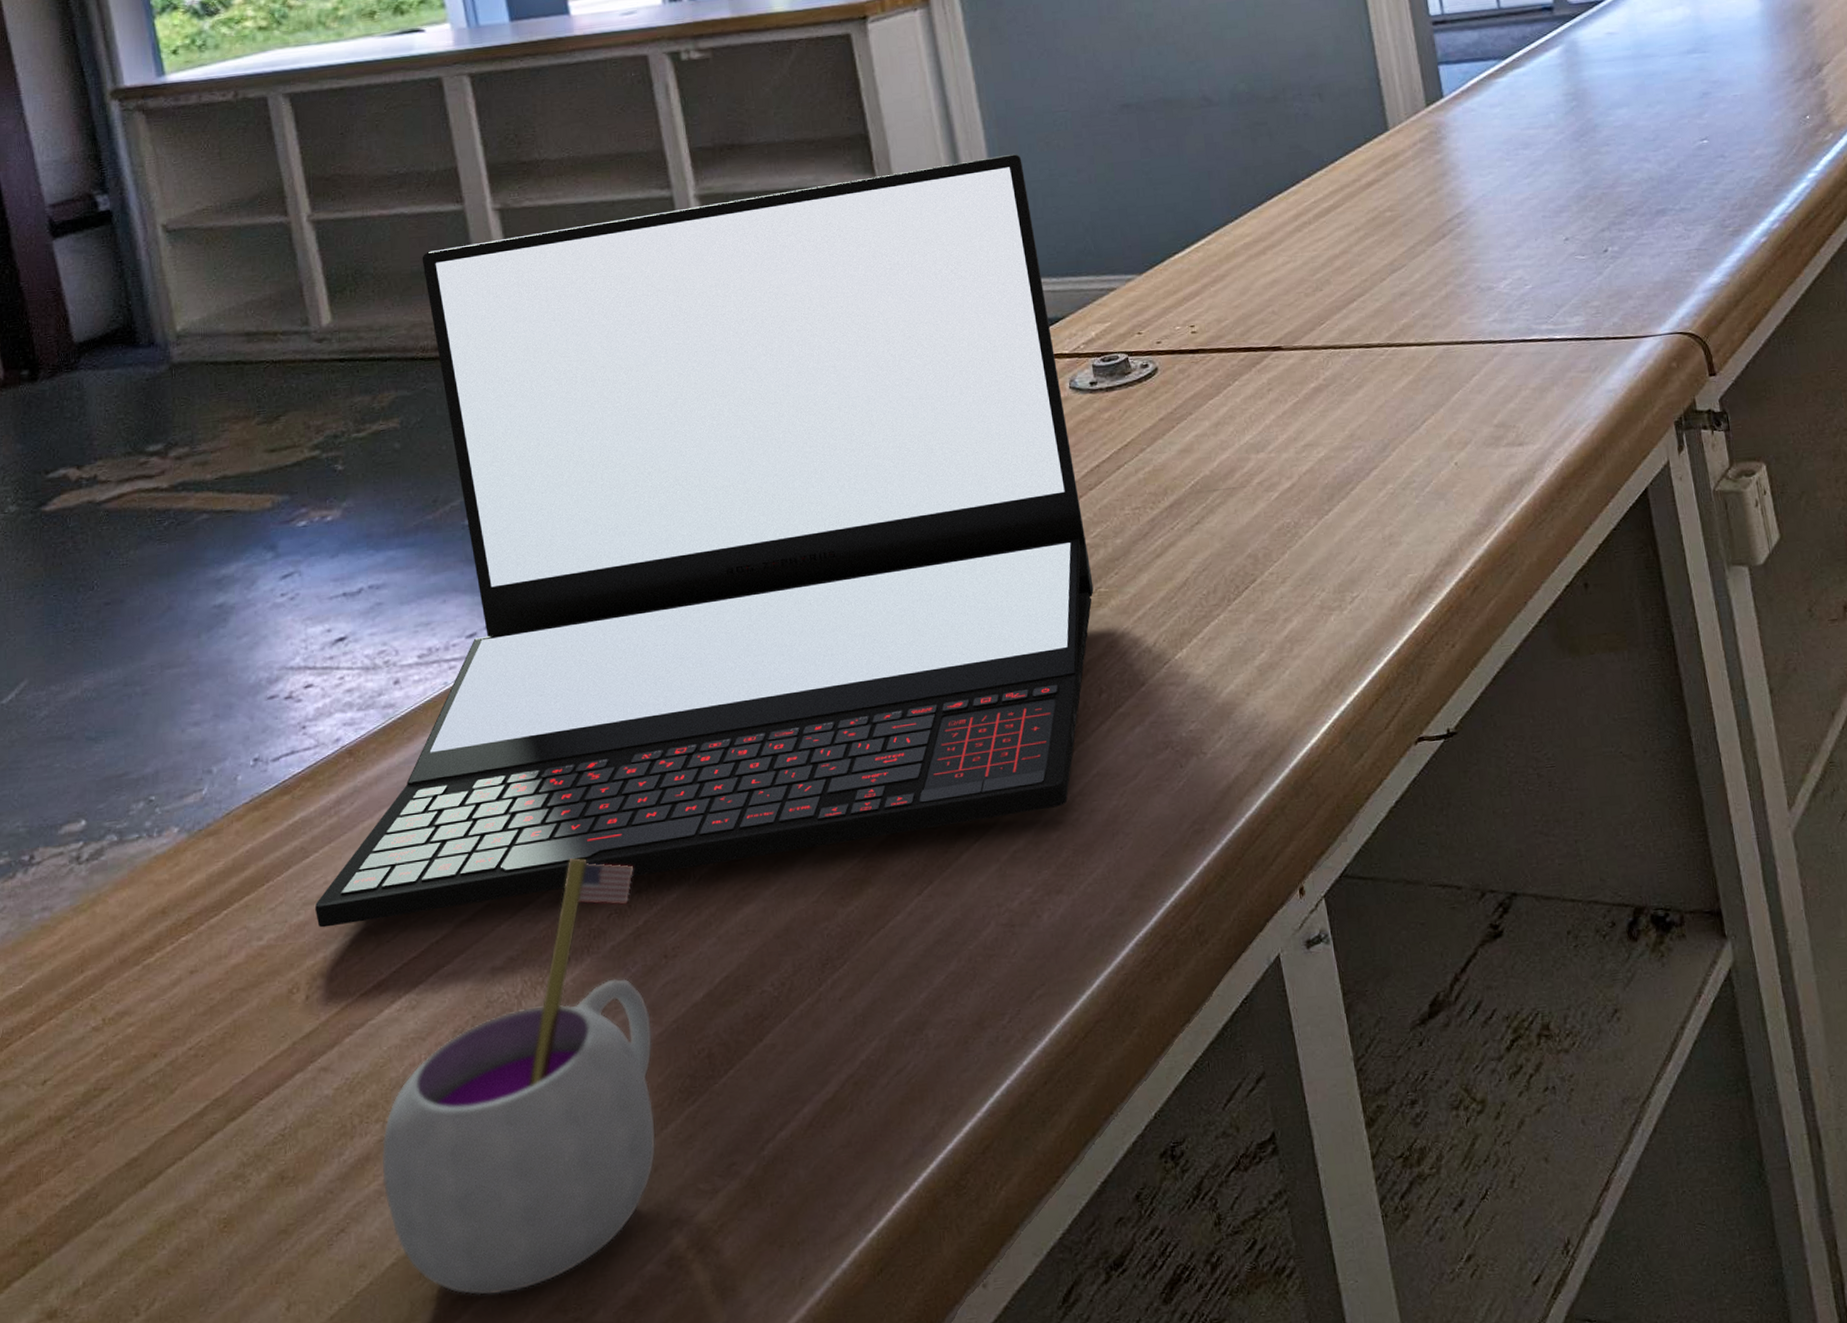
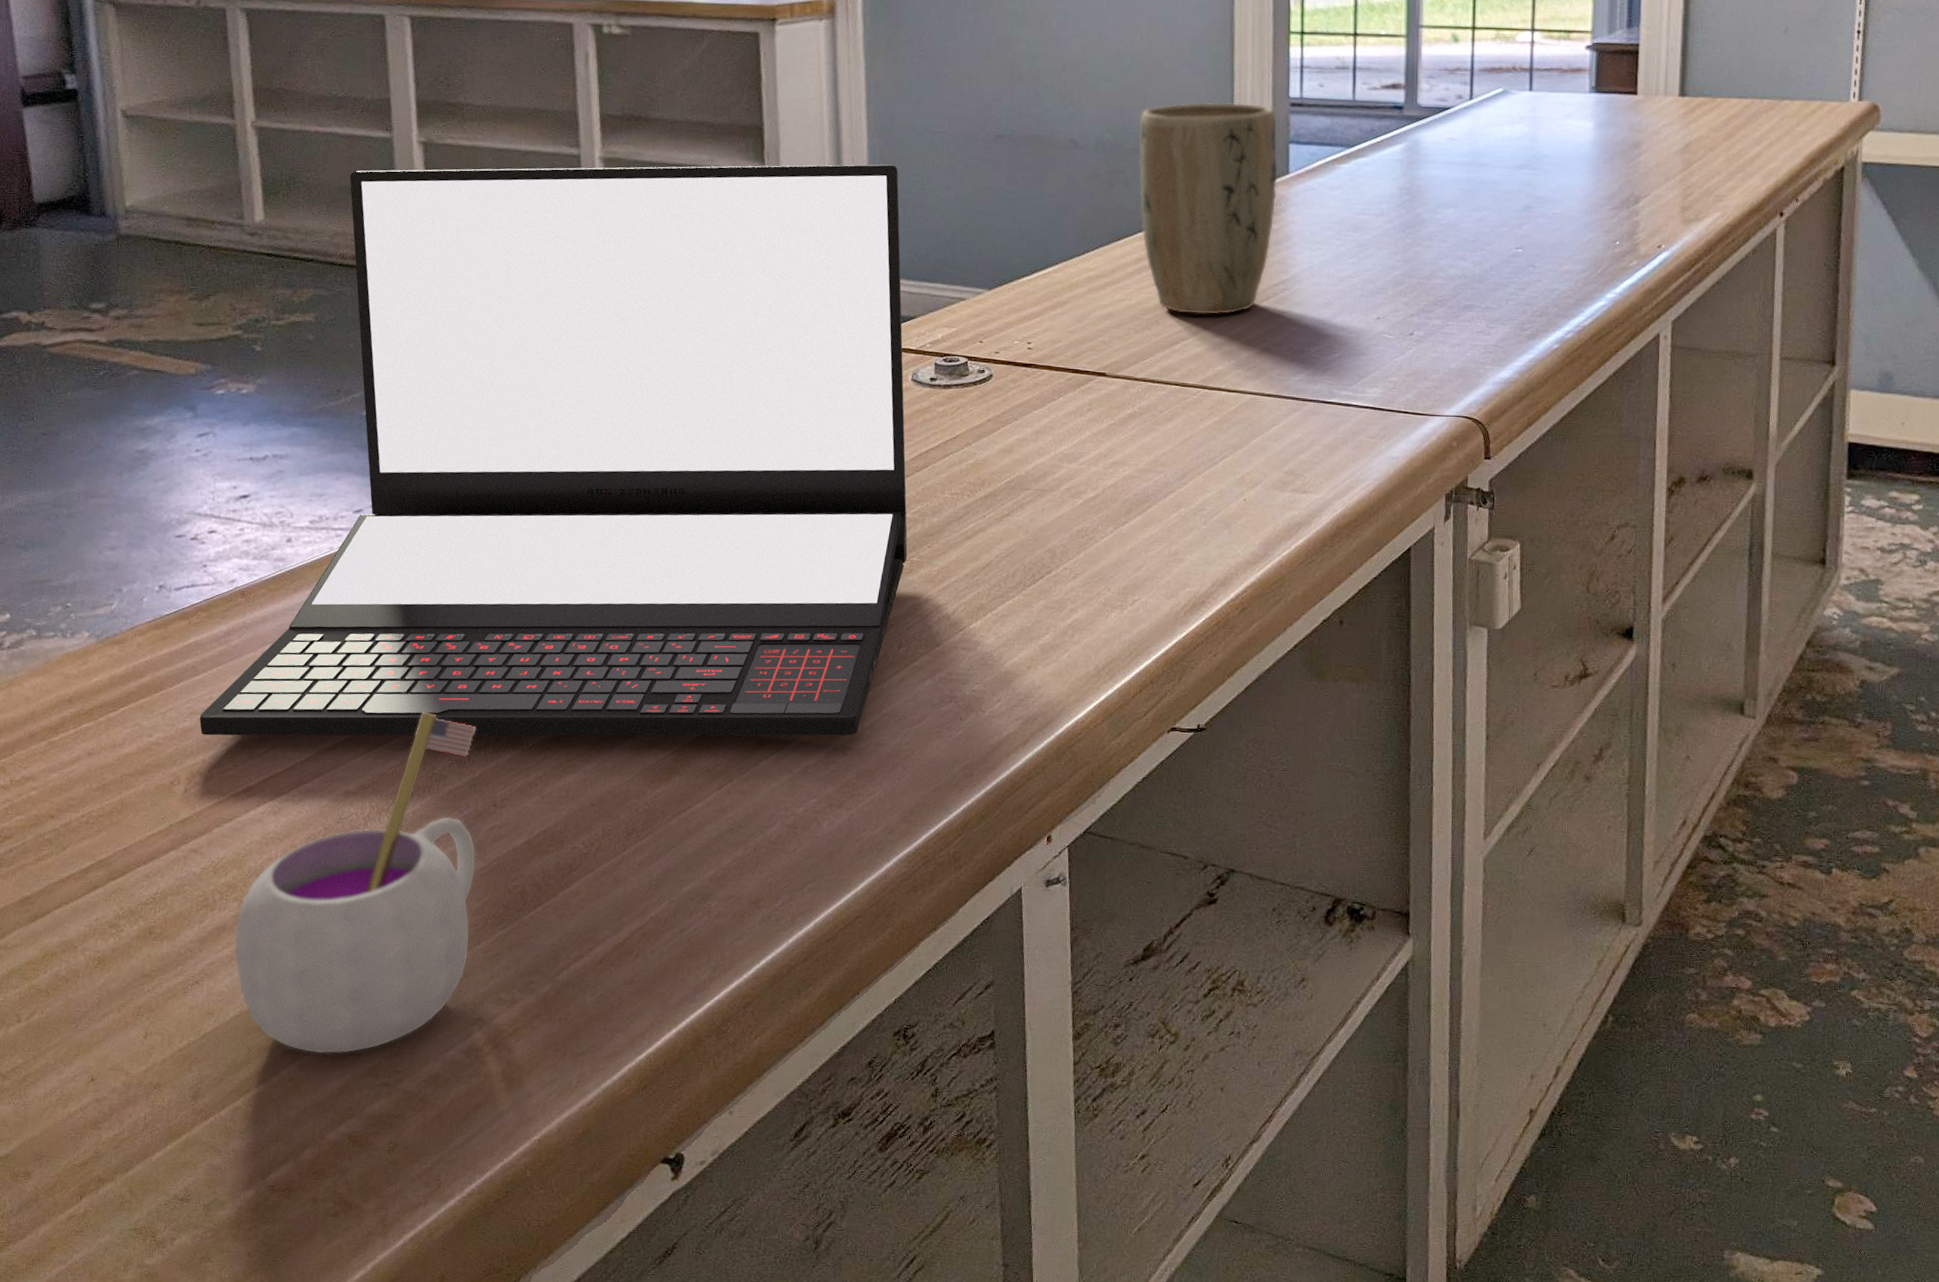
plant pot: none [1274,27,1437,268] -> present [1139,102,1278,315]

